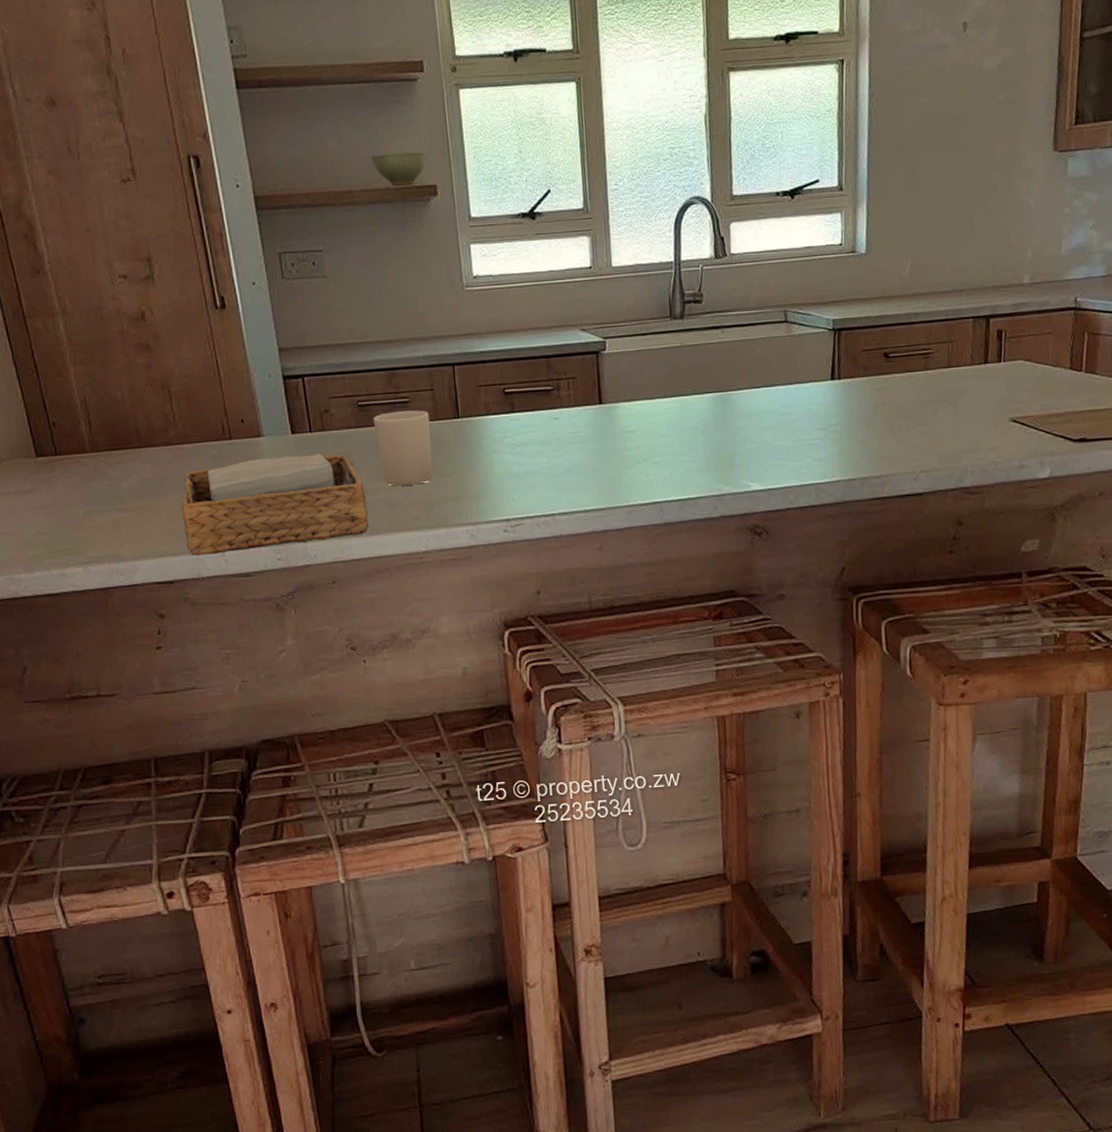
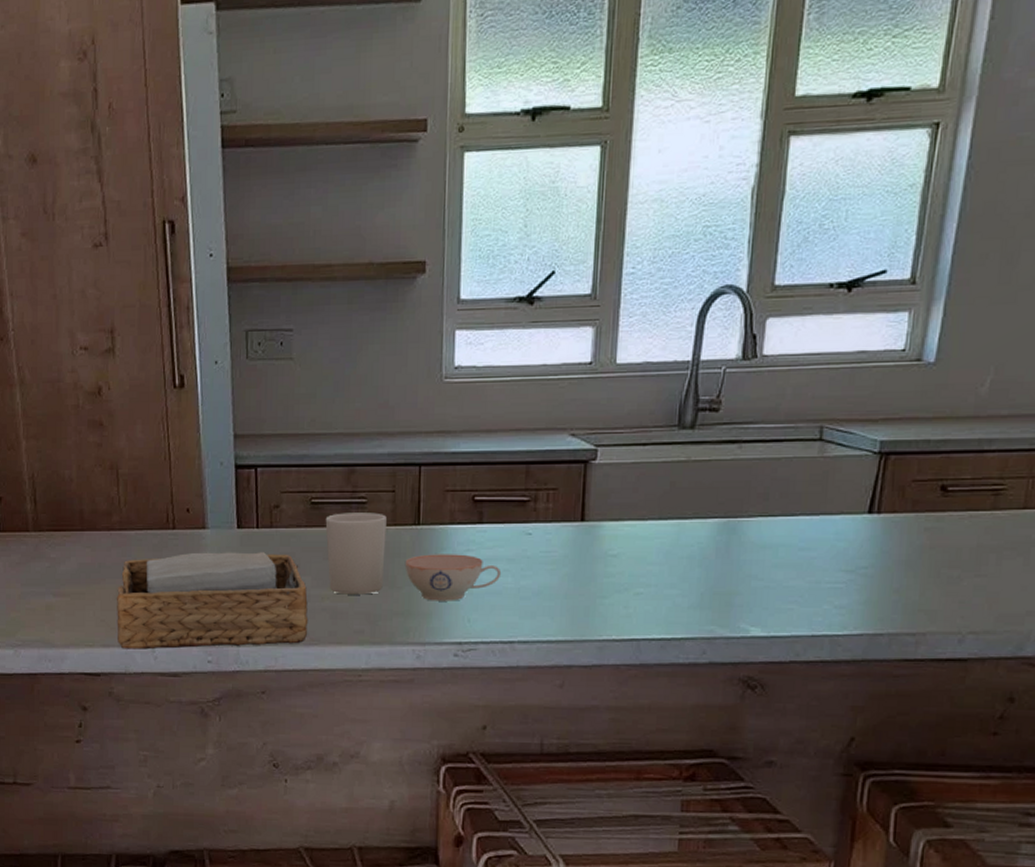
bowl: present [371,151,428,187] -> none [357,222,420,262]
teacup: none [450,441,537,485] -> present [404,554,502,601]

